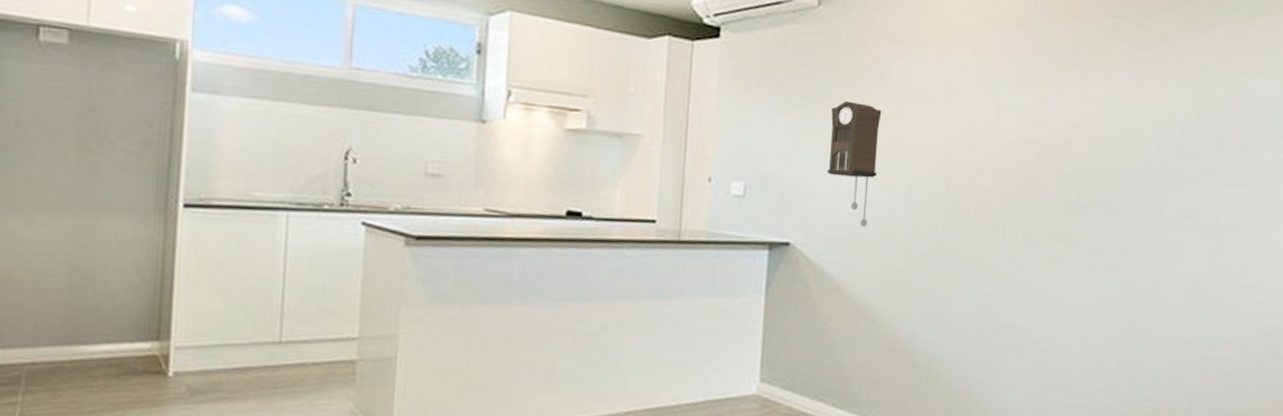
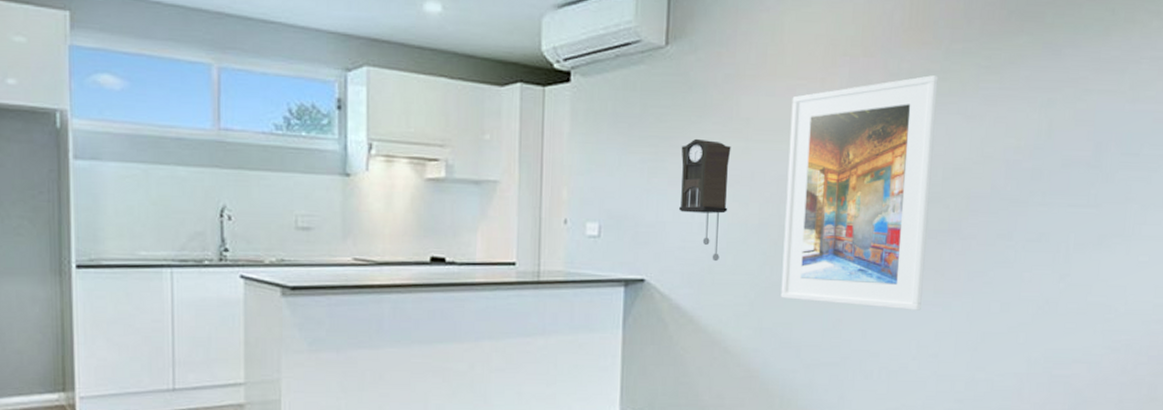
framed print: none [929,49,1090,286] -> present [780,75,939,310]

